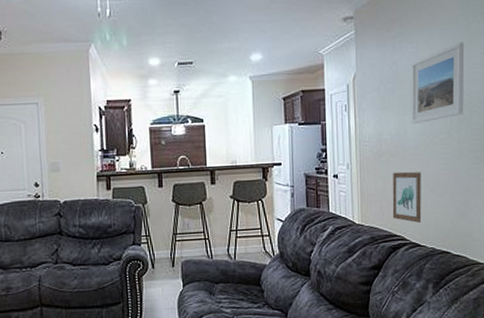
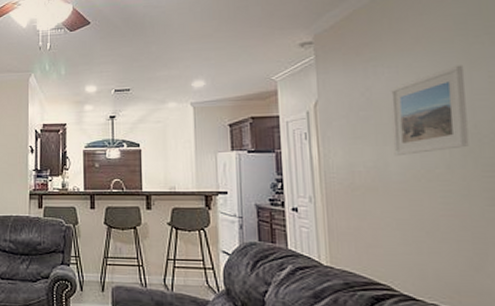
wall art: present [392,171,422,223] -> none [371,209,416,271]

